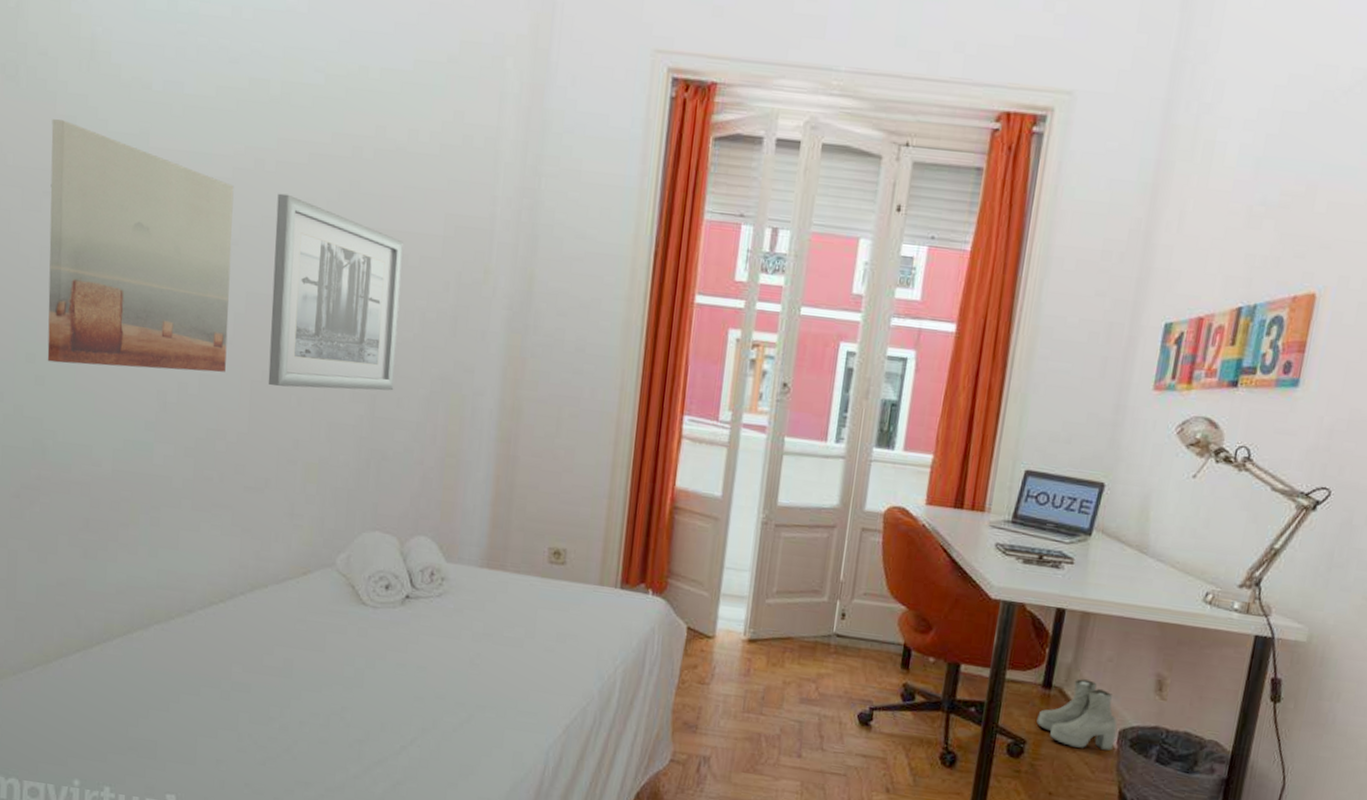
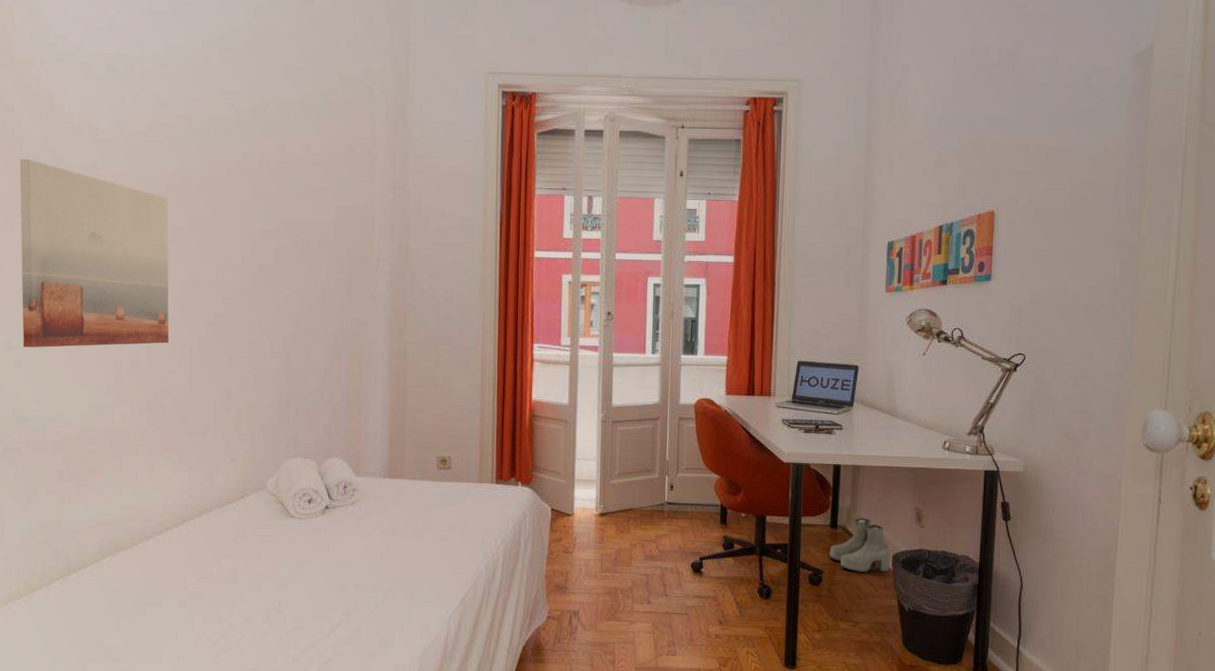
wall art: present [268,193,403,391] -> none [203,201,305,351]

